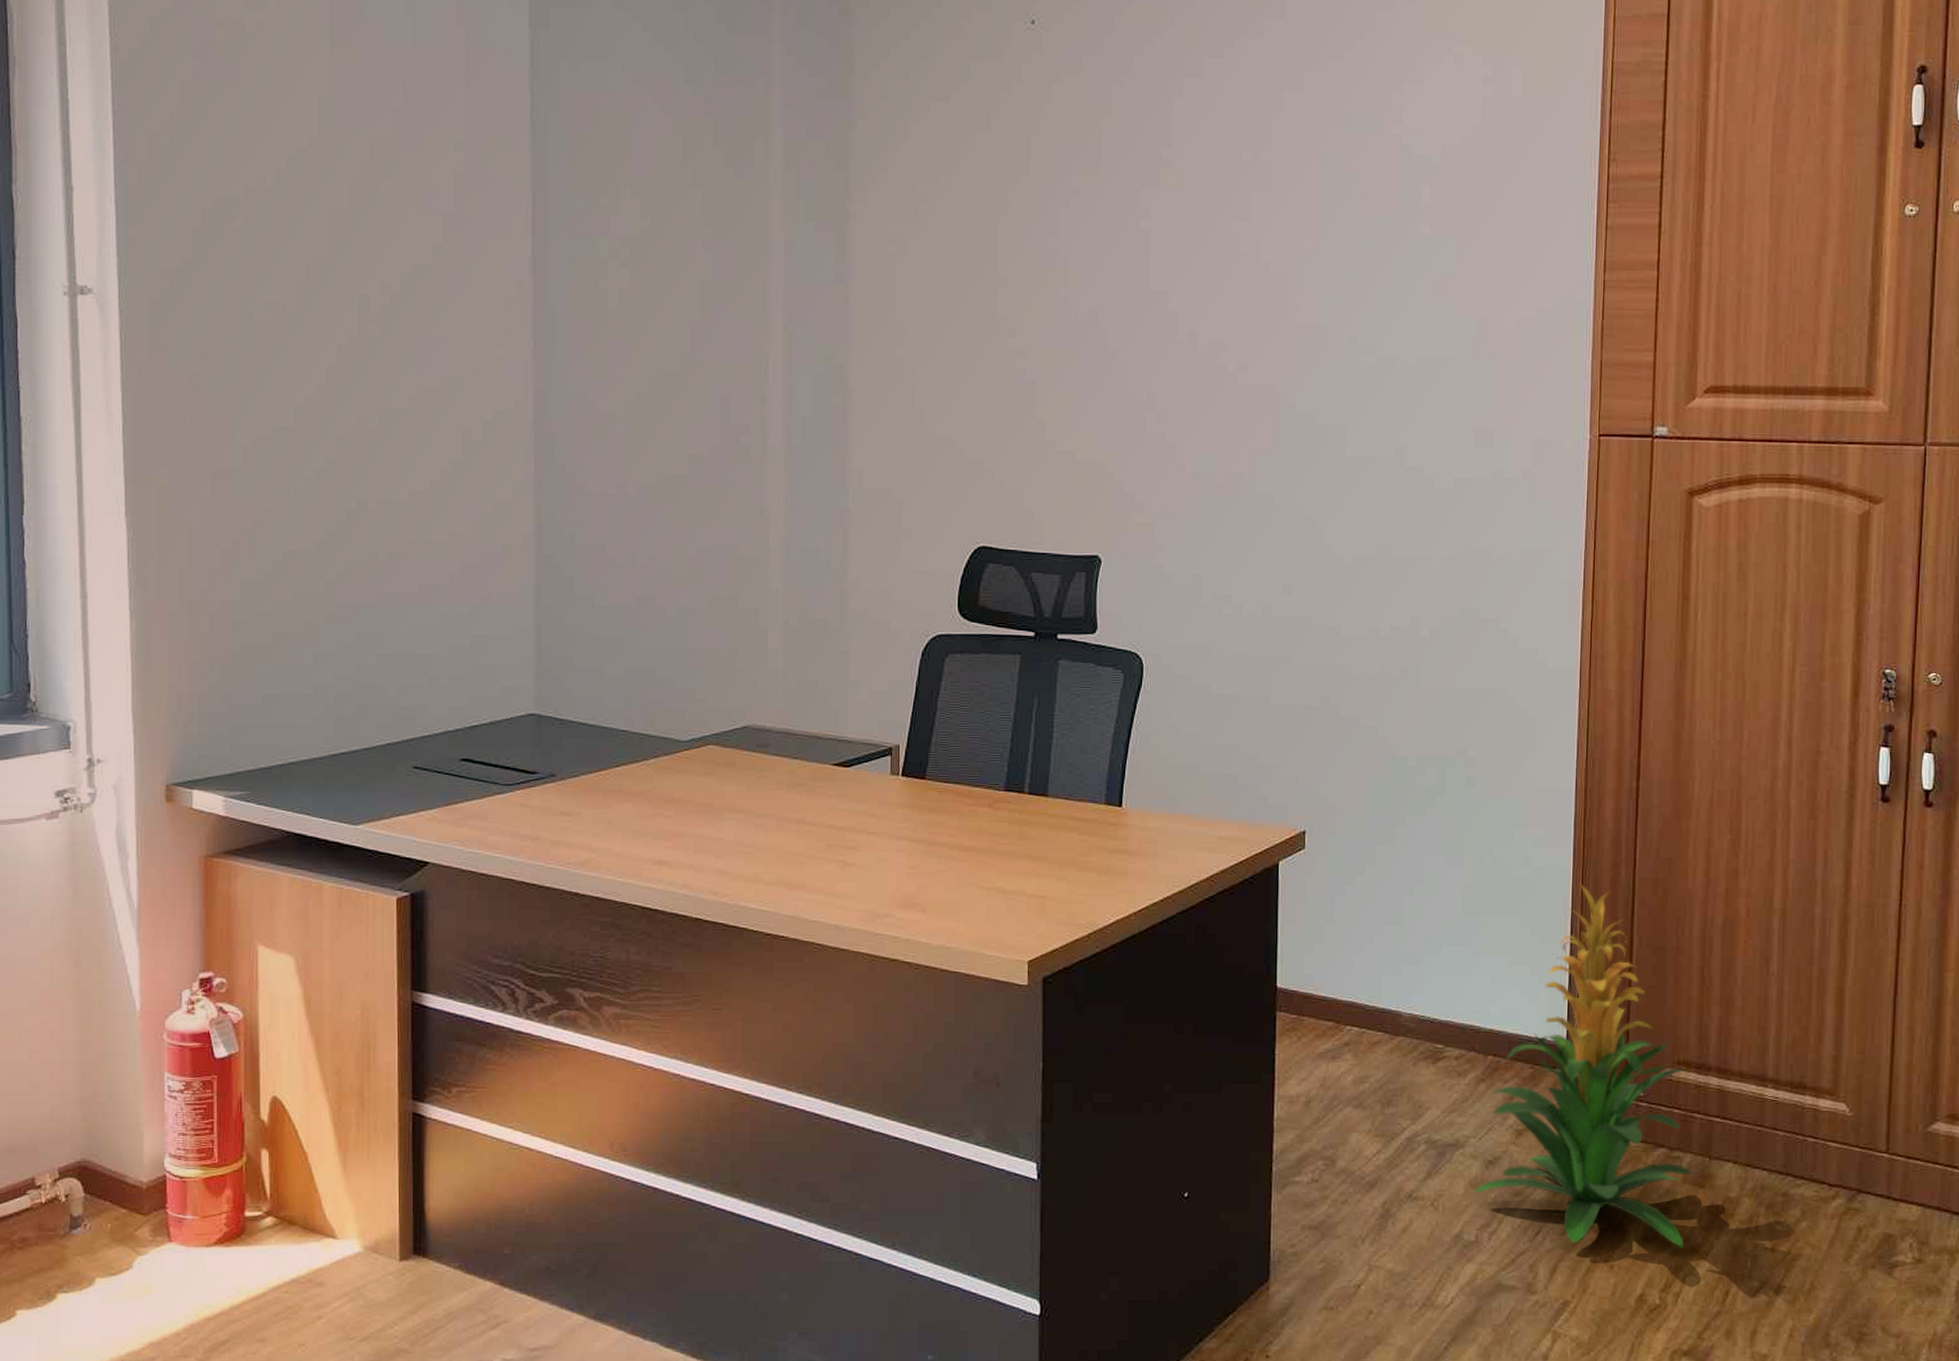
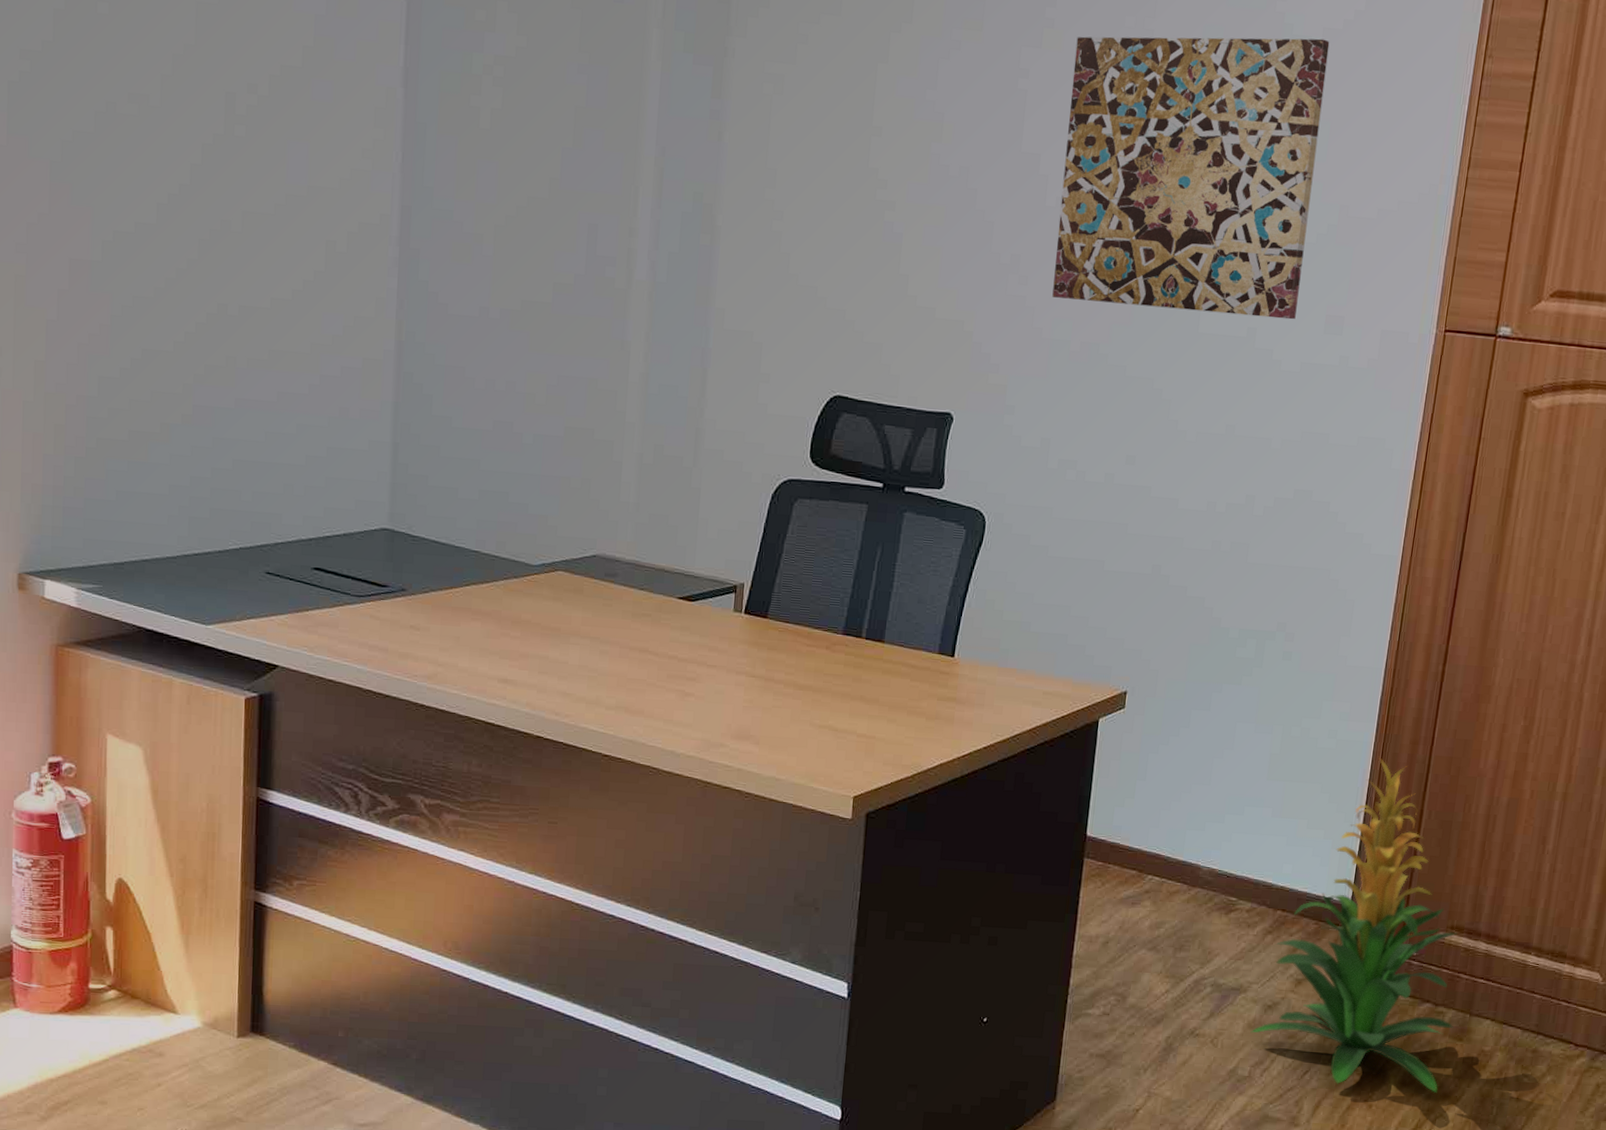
wall art: none [1192,156,1450,436] -> present [1052,36,1330,320]

